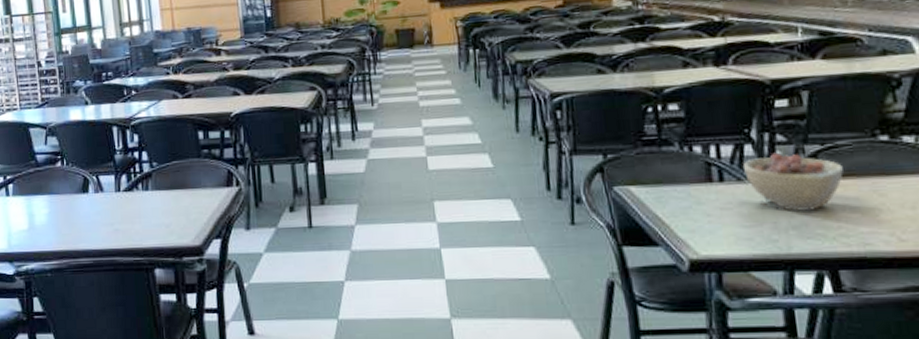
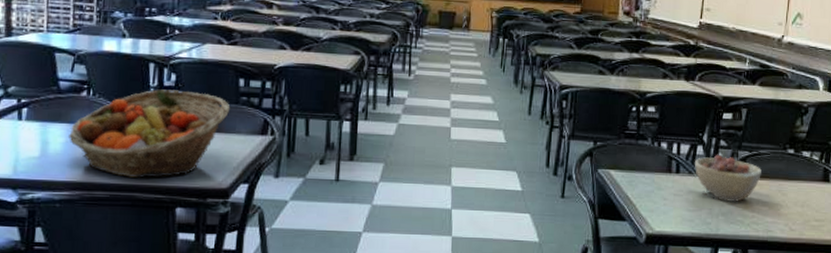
fruit basket: none [50,150,194,243] -> present [69,89,231,179]

